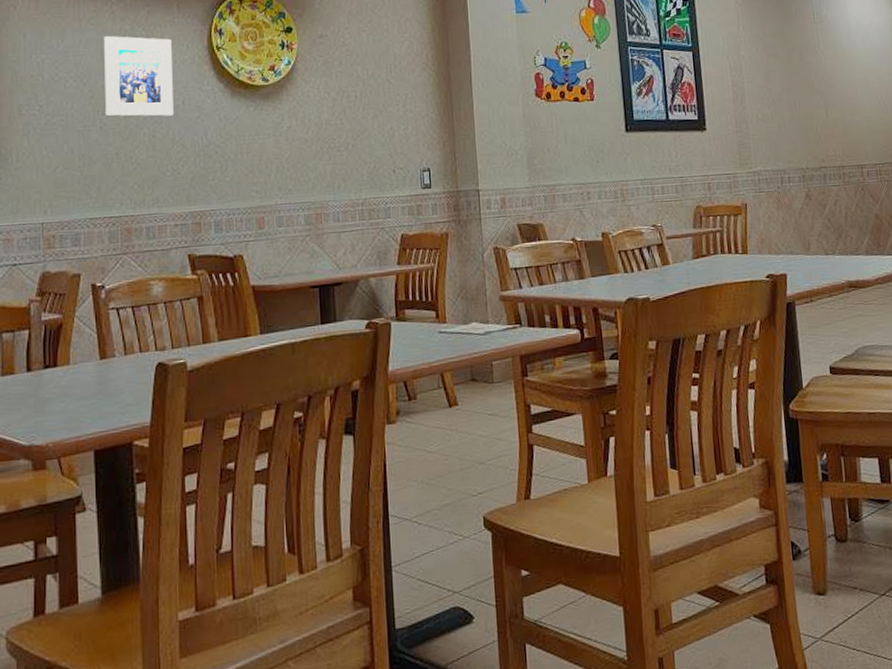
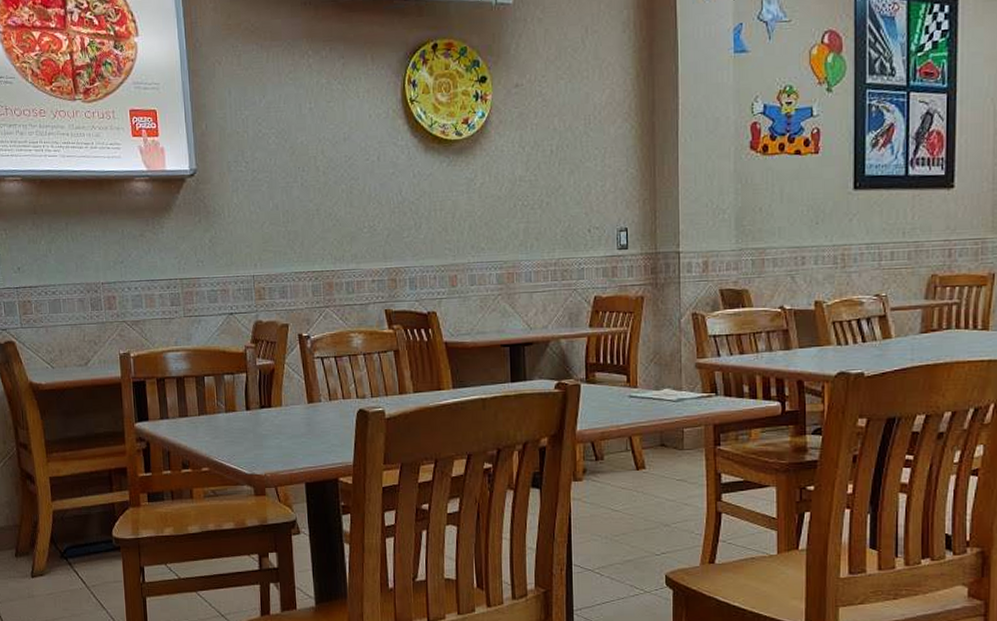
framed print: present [104,36,174,117] -> none [302,90,369,173]

